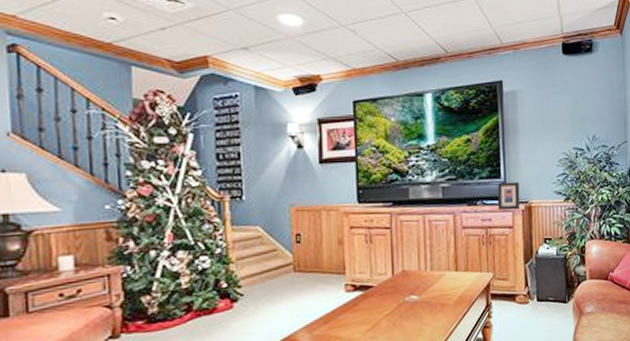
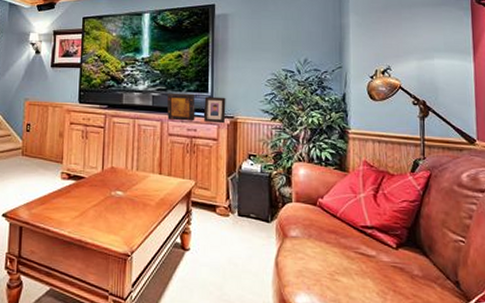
decorative box: none [457,180,489,212] -> present [166,93,195,121]

